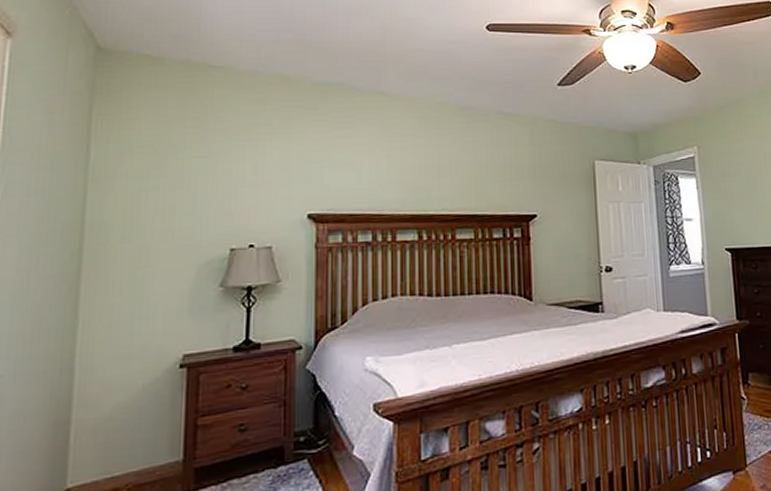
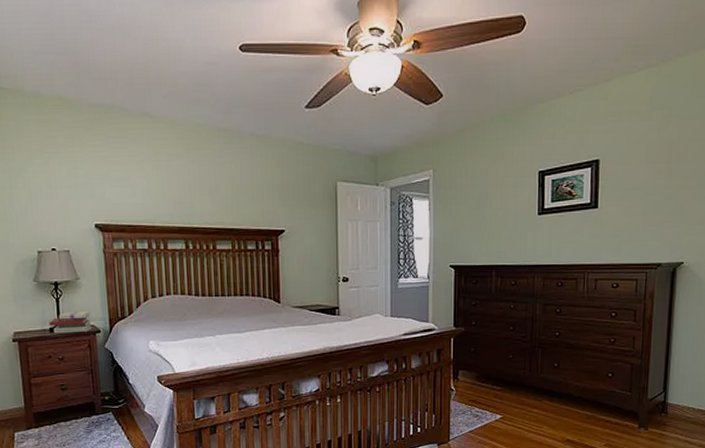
books: none [233,322,292,354] -> present [49,311,93,334]

